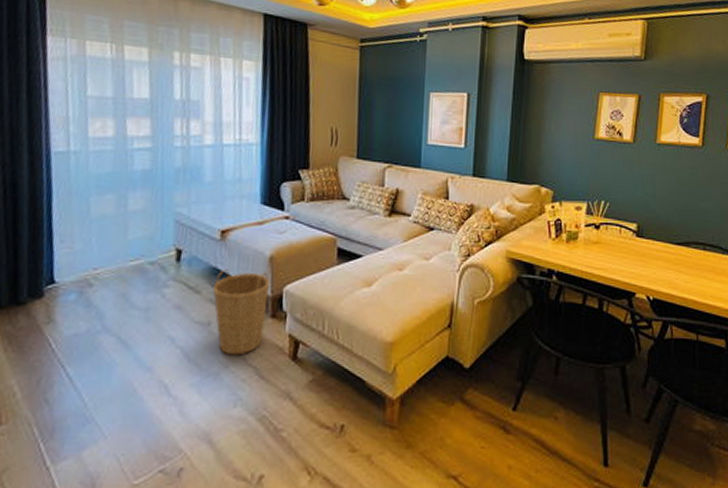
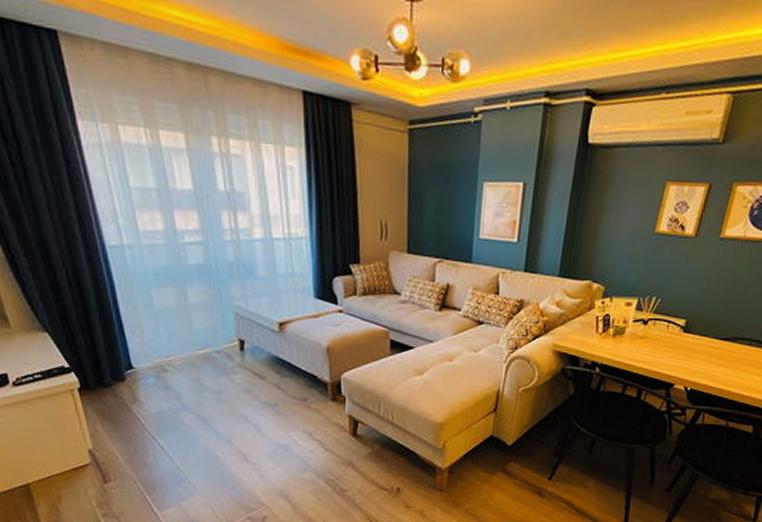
basket: present [212,269,271,356] -> none [276,358,329,432]

